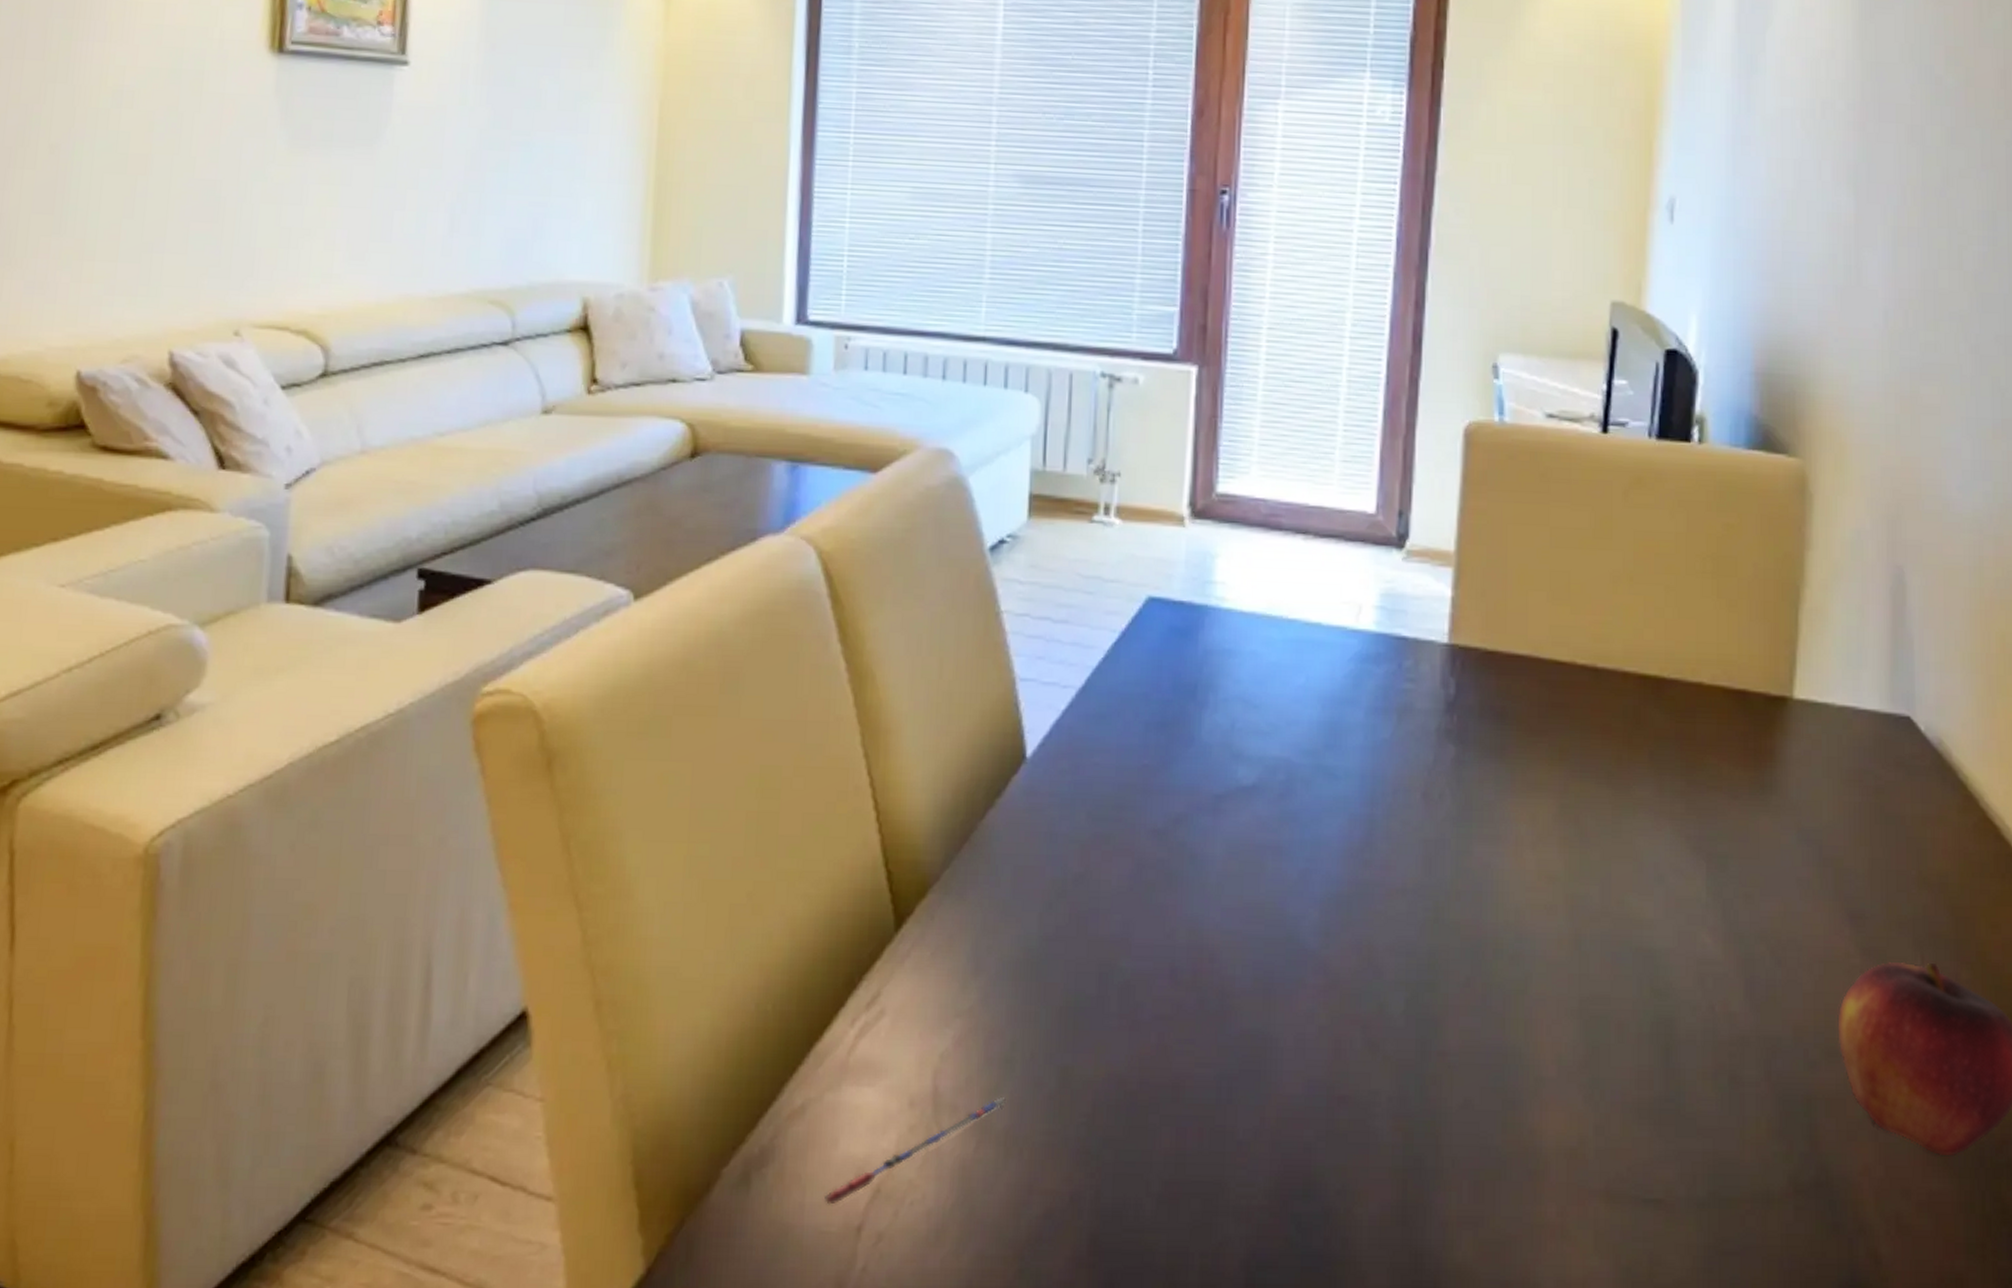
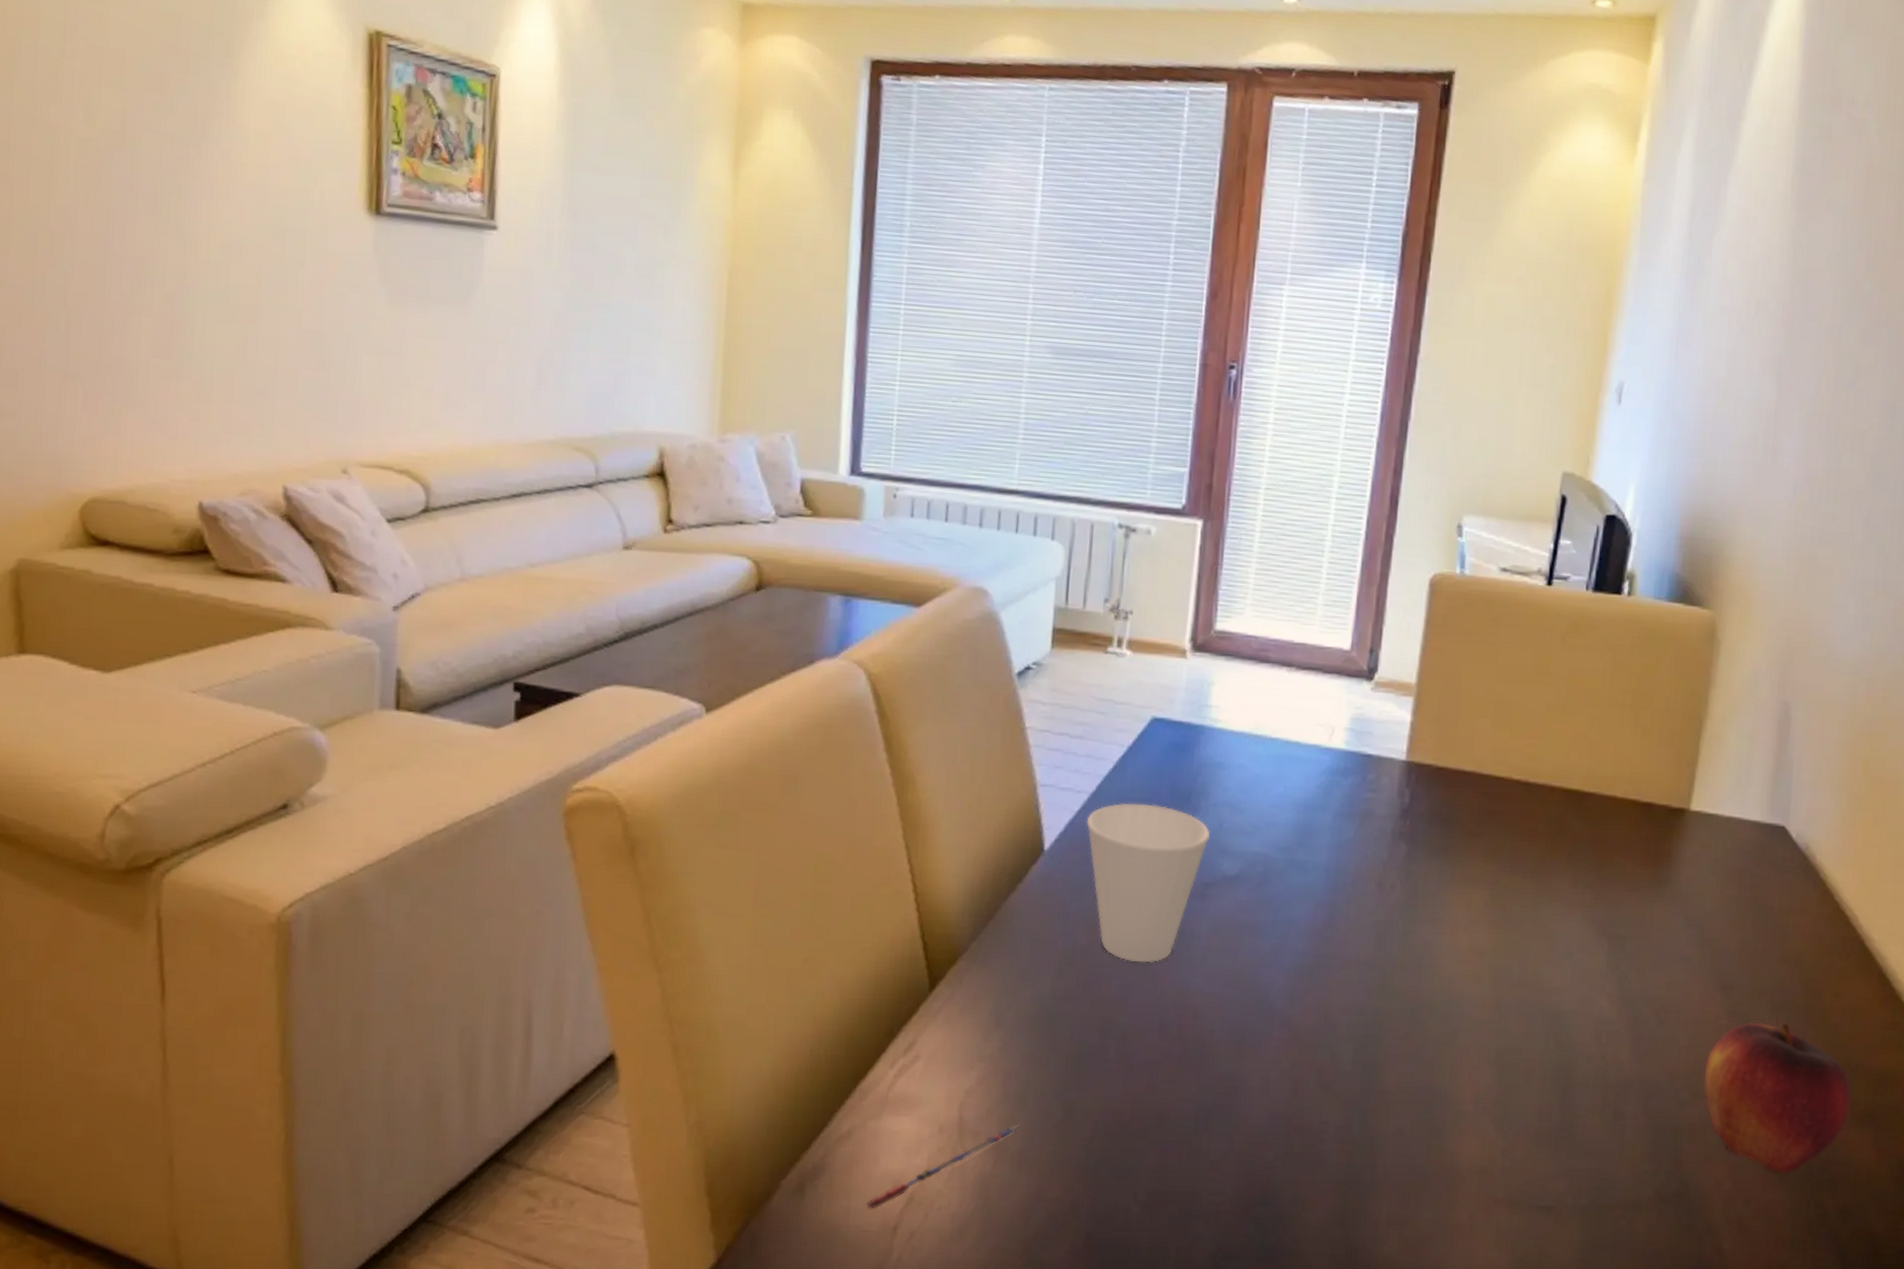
cup: none [1074,699,1222,894] -> present [1086,802,1211,963]

